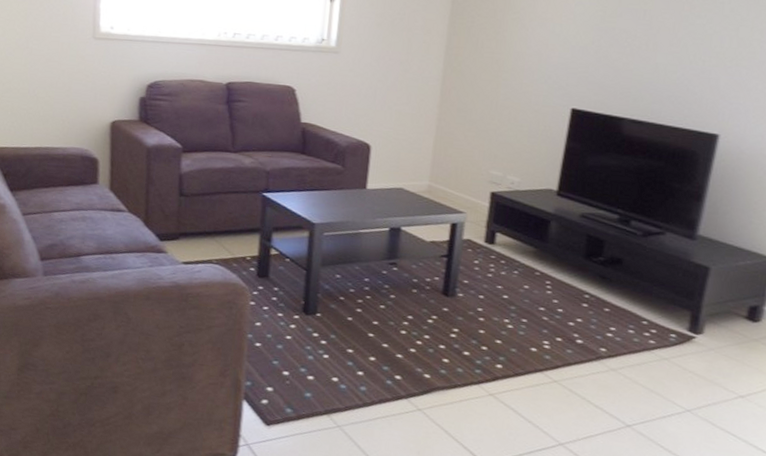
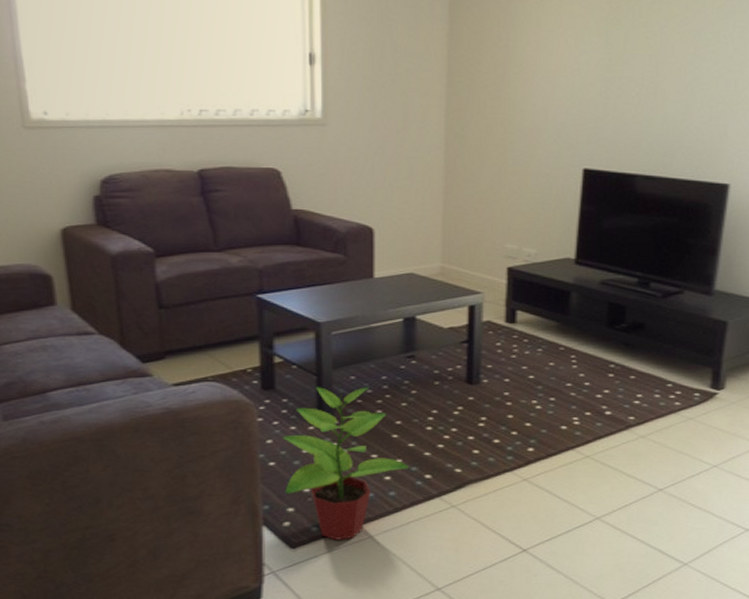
potted plant: none [266,281,382,425] -> present [282,384,410,540]

